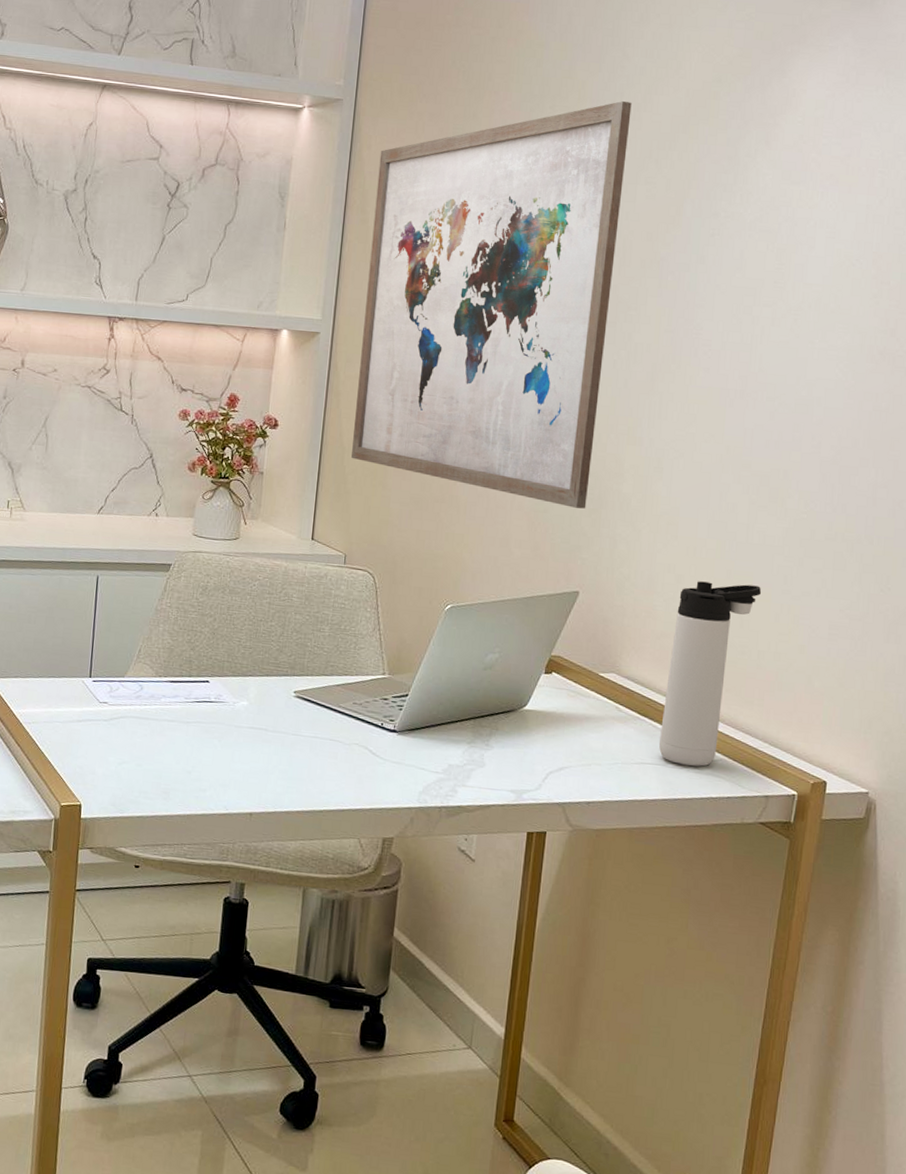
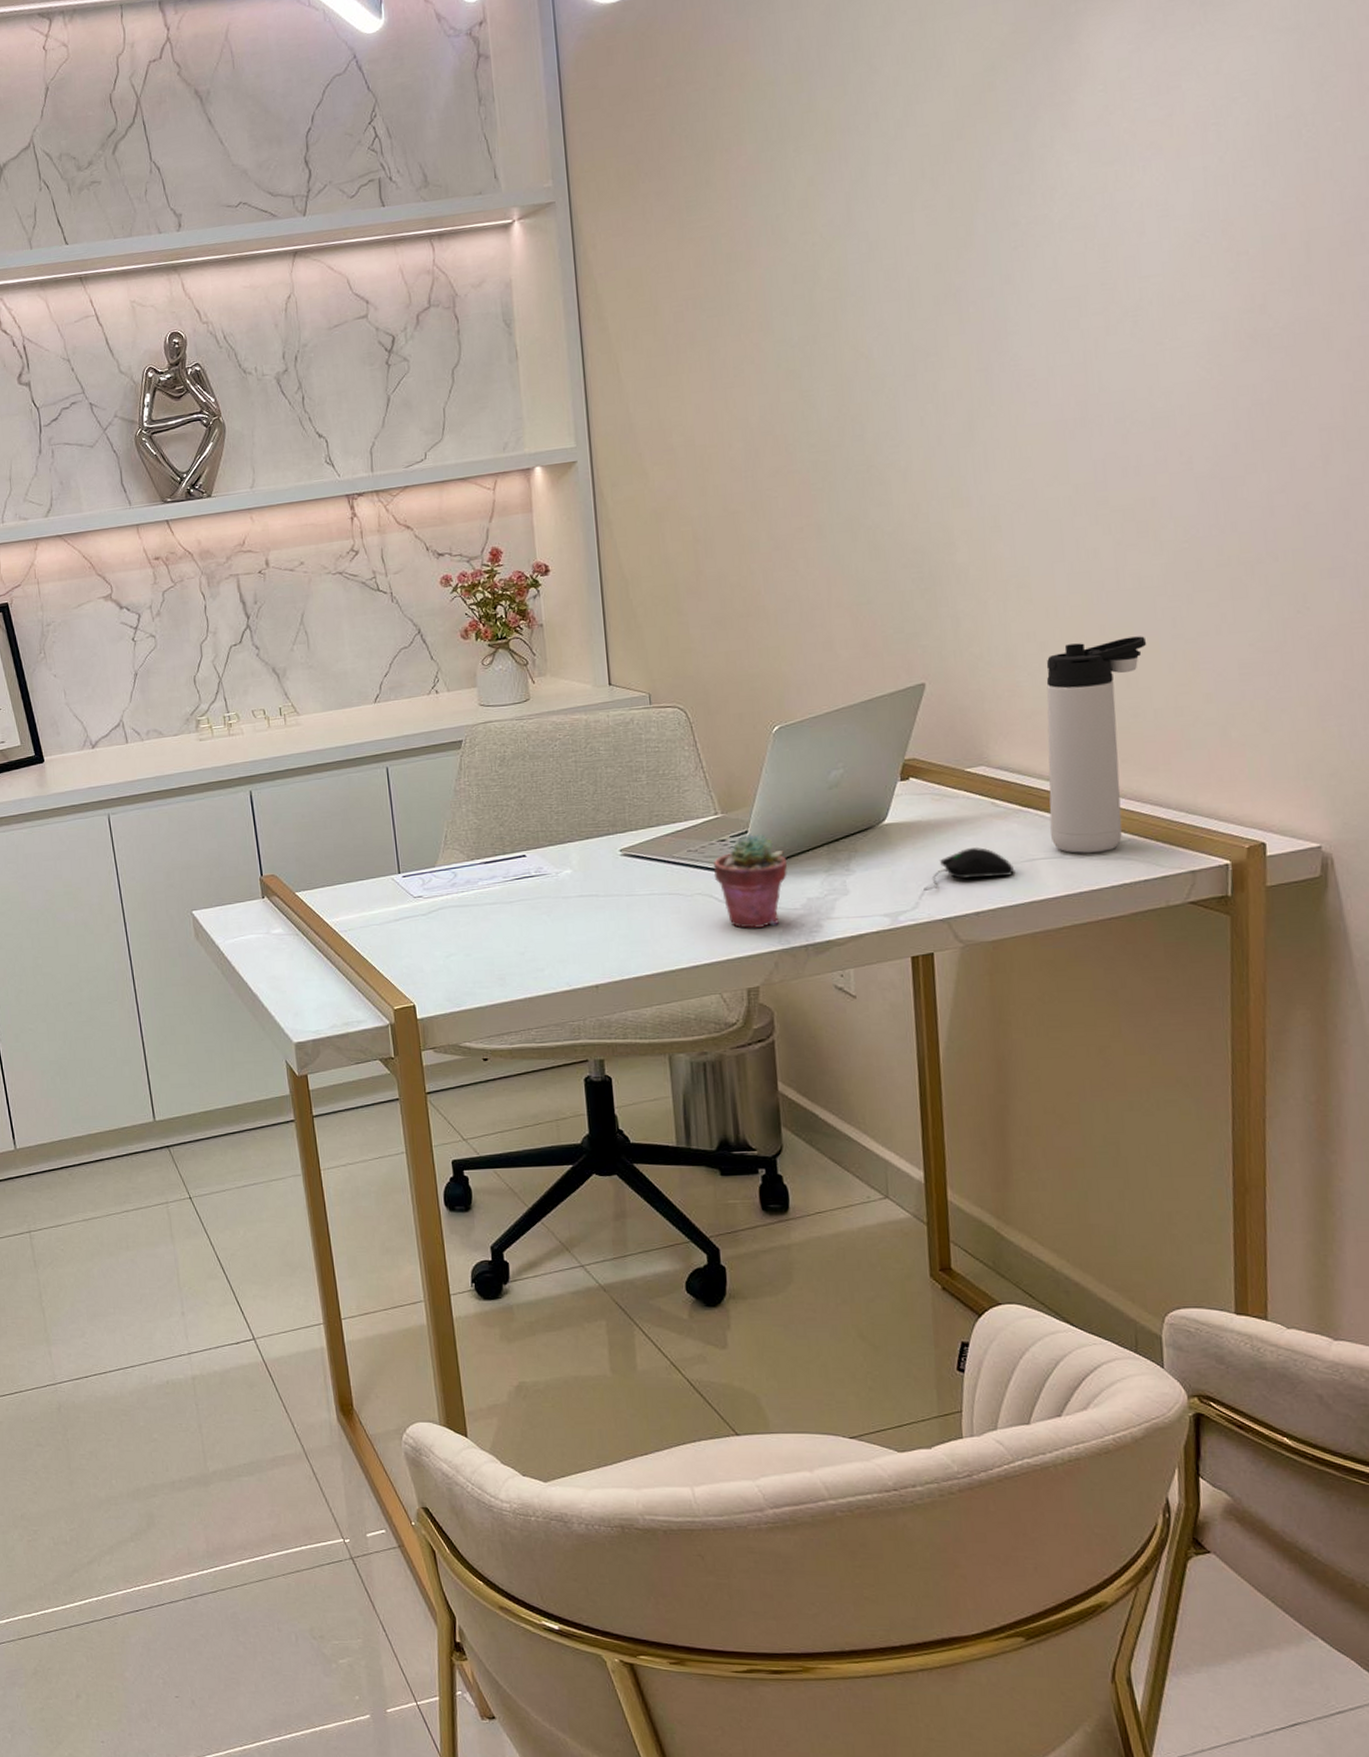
wall art: present [351,100,632,509] -> none [607,120,917,593]
potted succulent: none [372,697,437,784] -> present [714,833,787,928]
computer mouse: none [547,743,625,776] -> present [923,846,1015,891]

